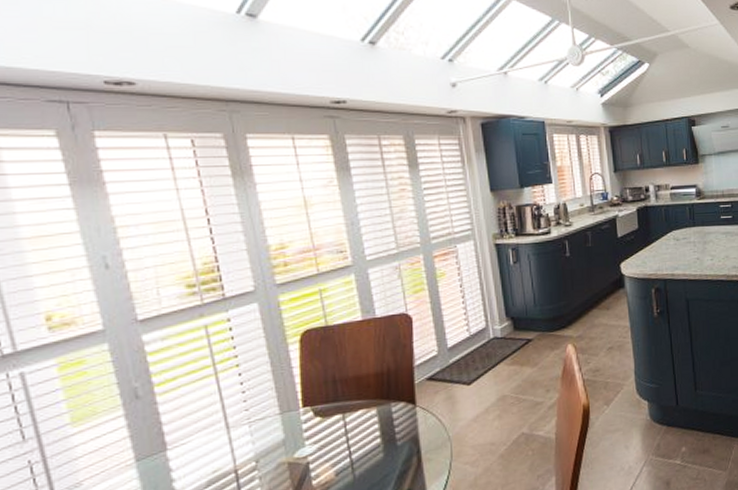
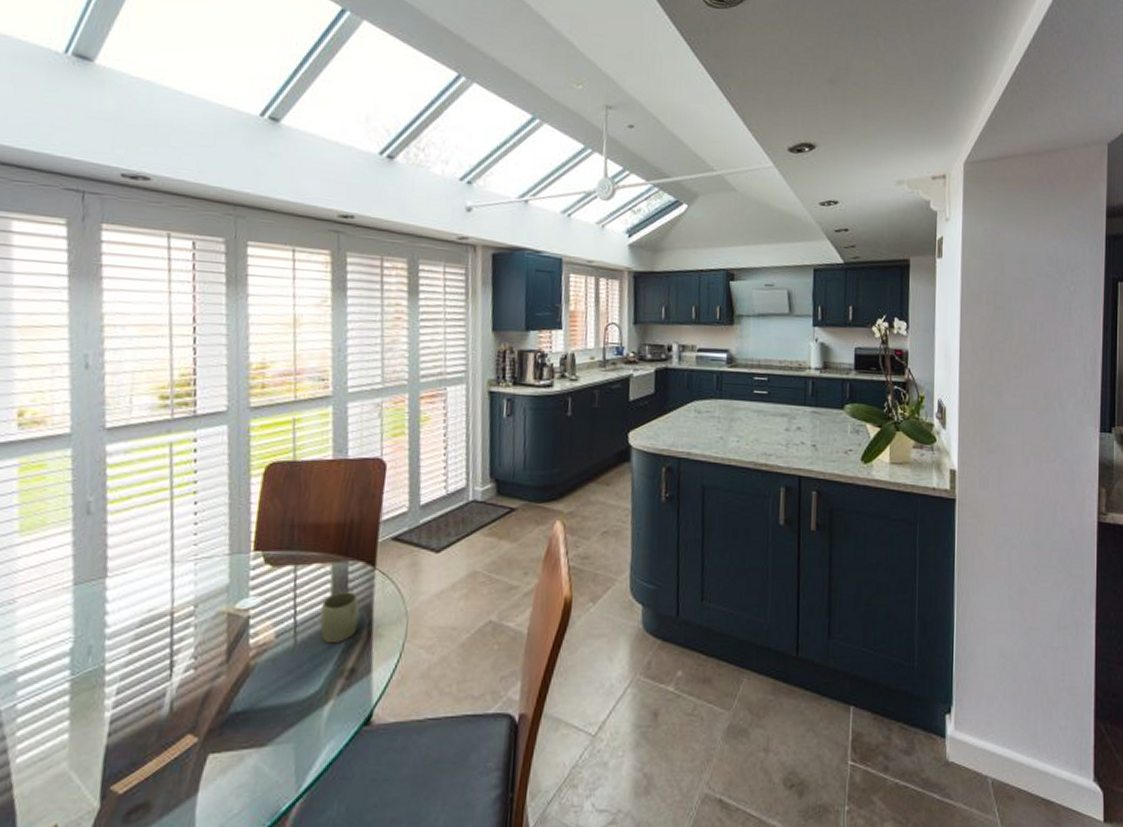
mug: none [372,428,408,473] -> present [319,592,360,644]

